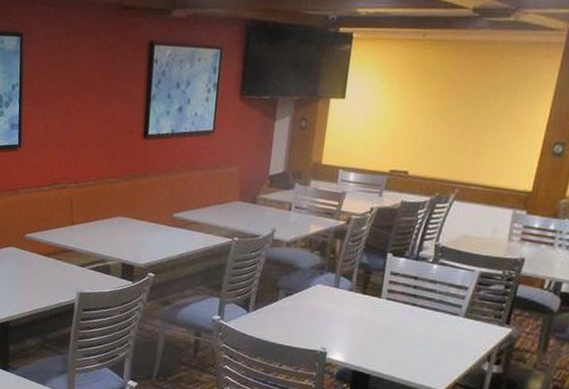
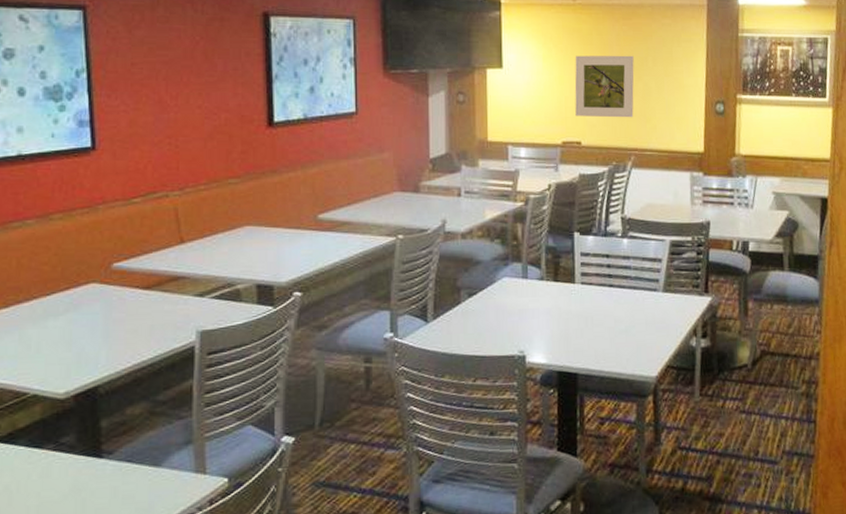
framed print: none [407,89,476,153] -> present [574,55,634,118]

